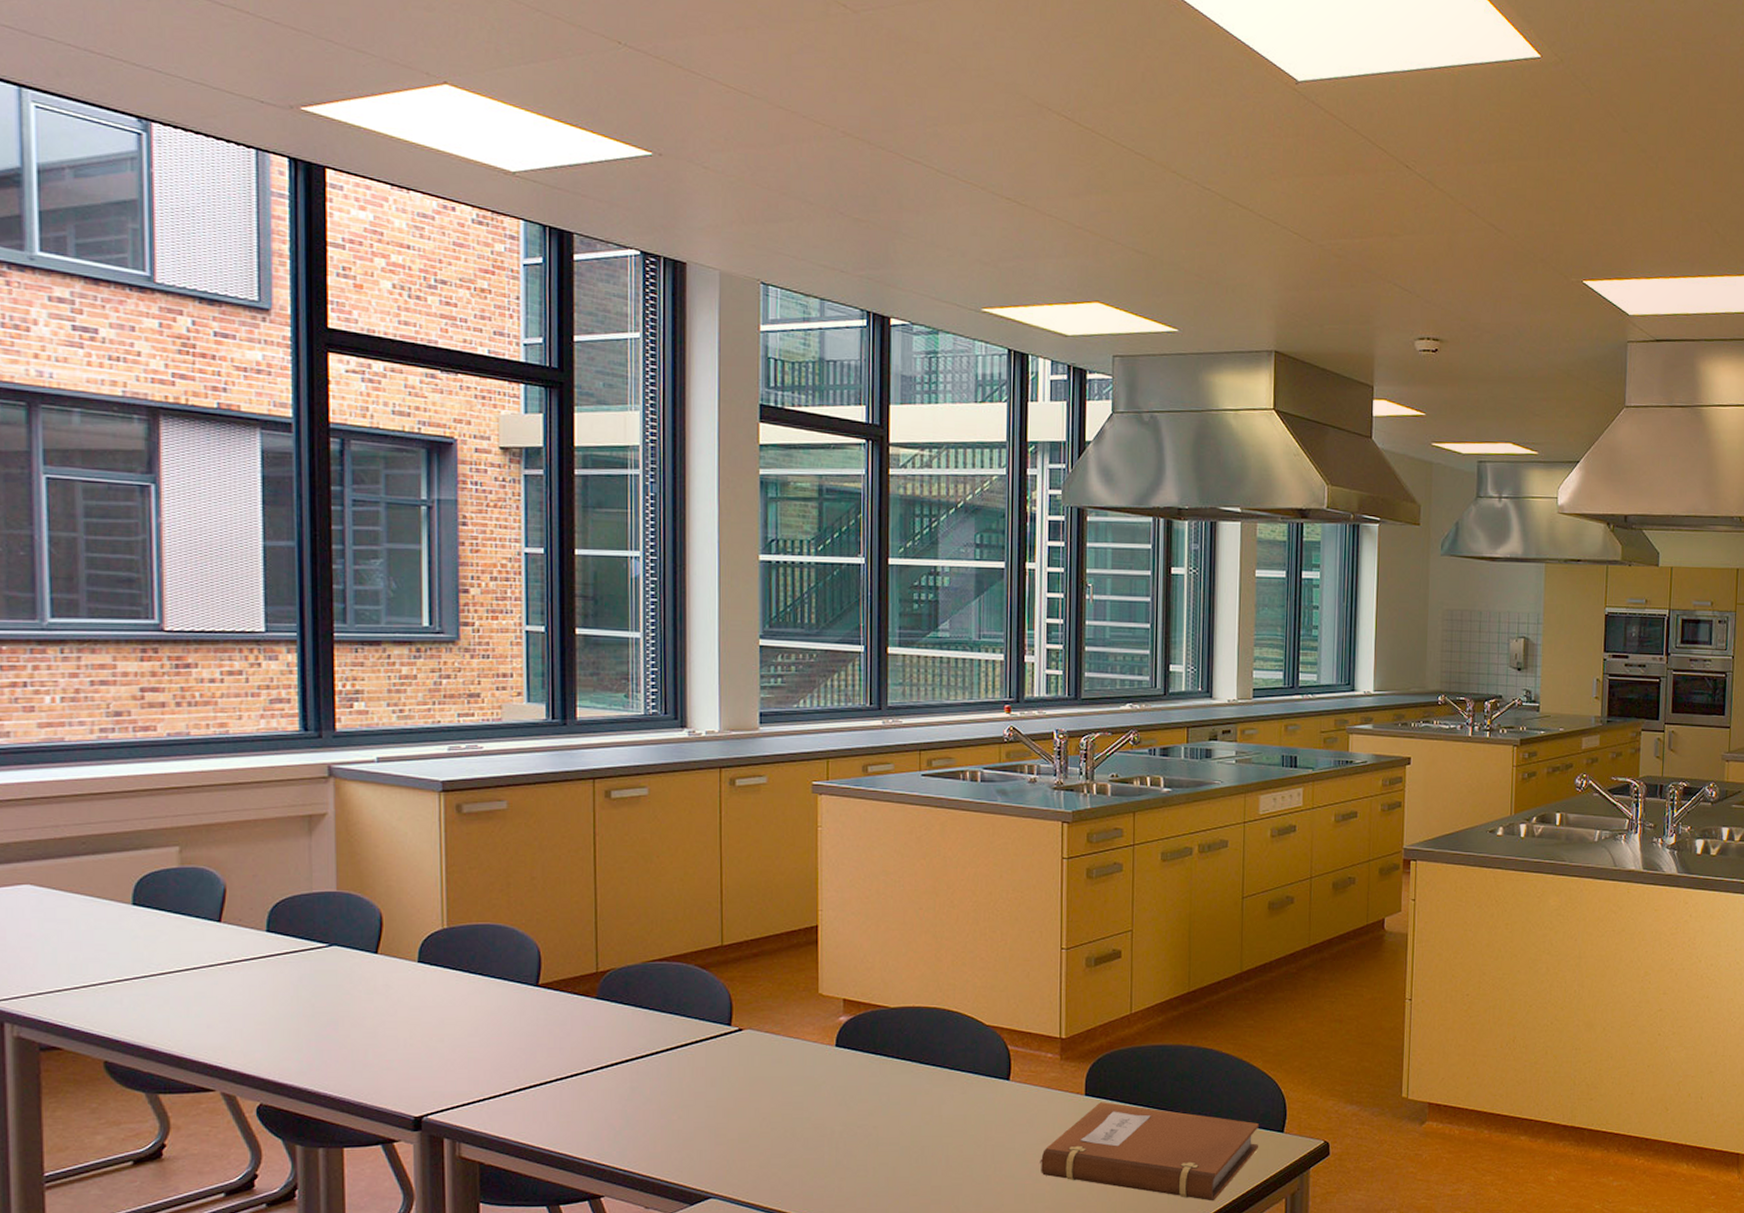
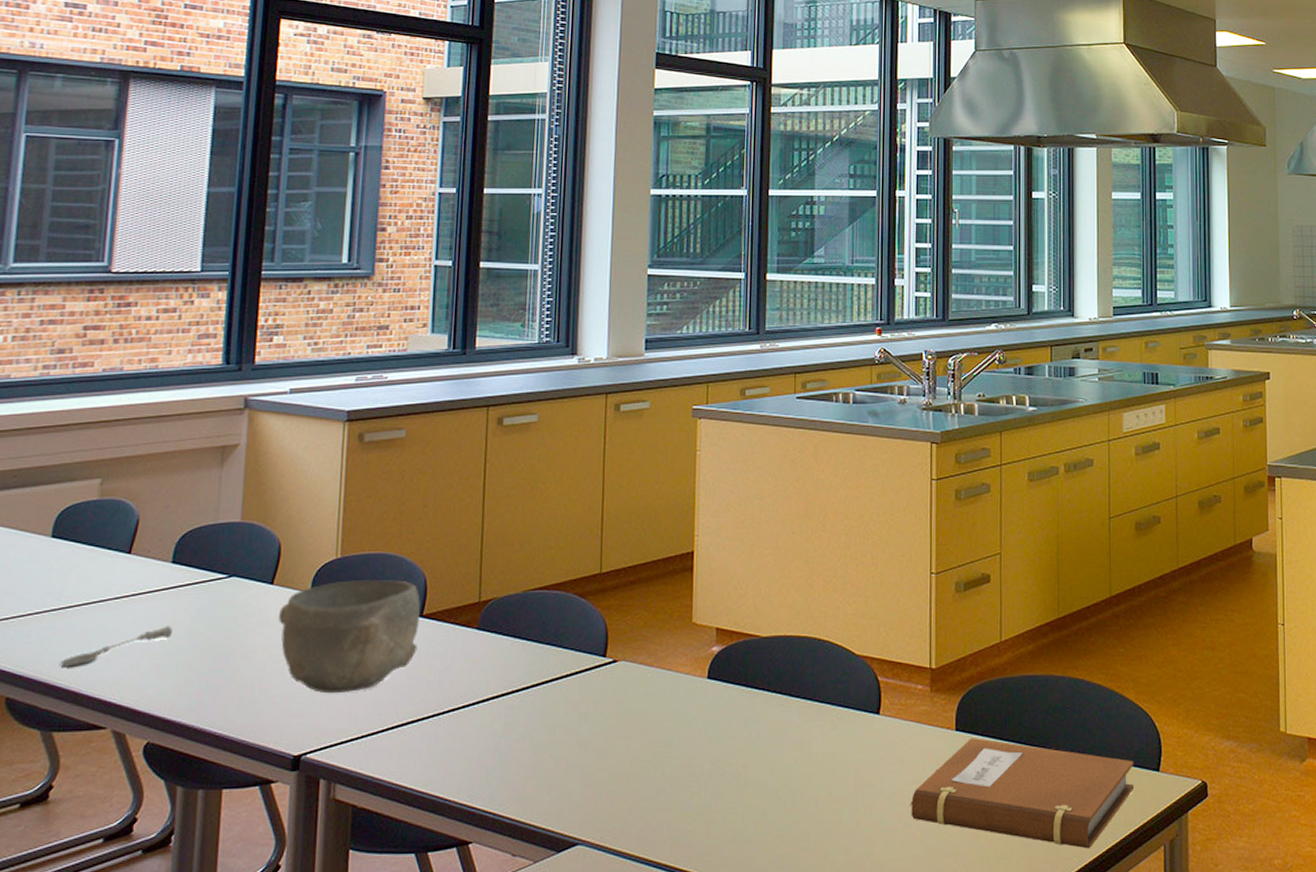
soupspoon: none [158,993,276,1032] -> present [60,626,173,667]
bowl: none [387,950,535,1059] -> present [279,580,420,694]

